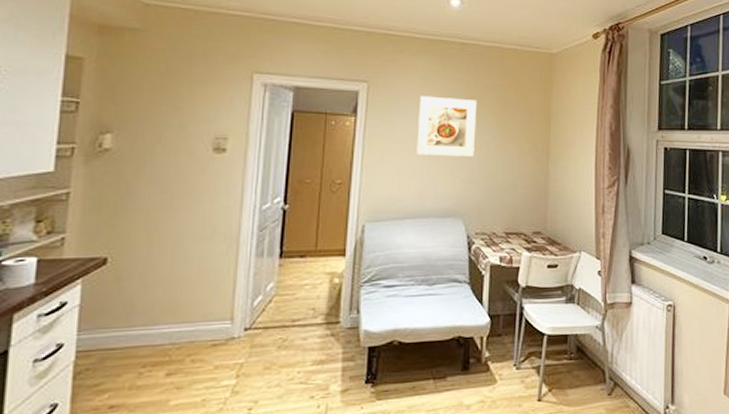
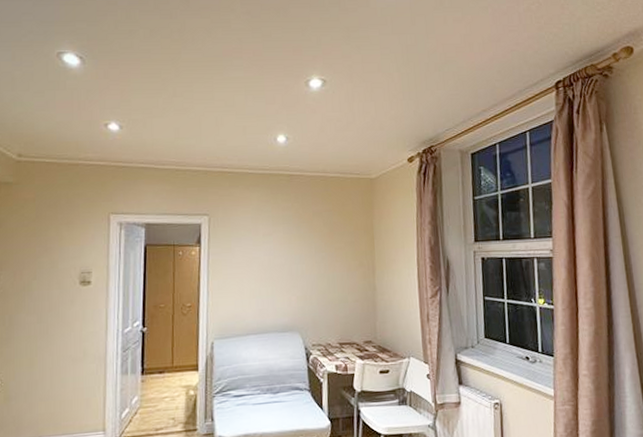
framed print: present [417,96,477,157] -> none [254,224,307,278]

